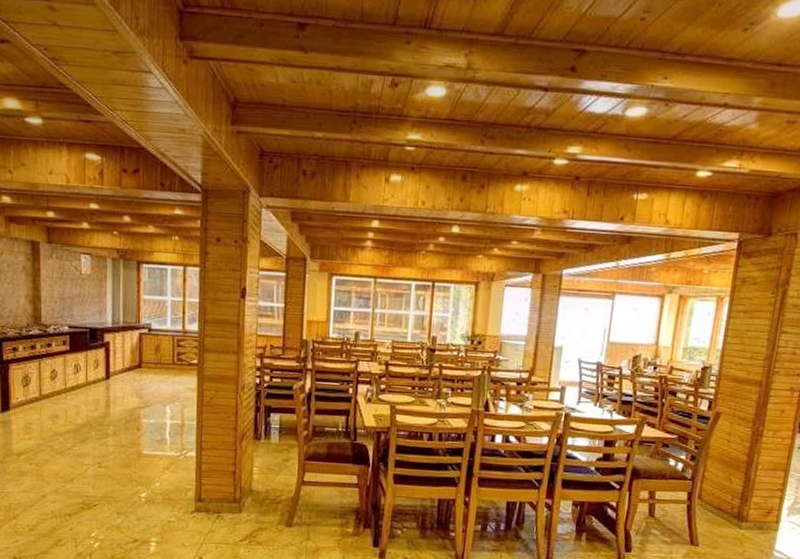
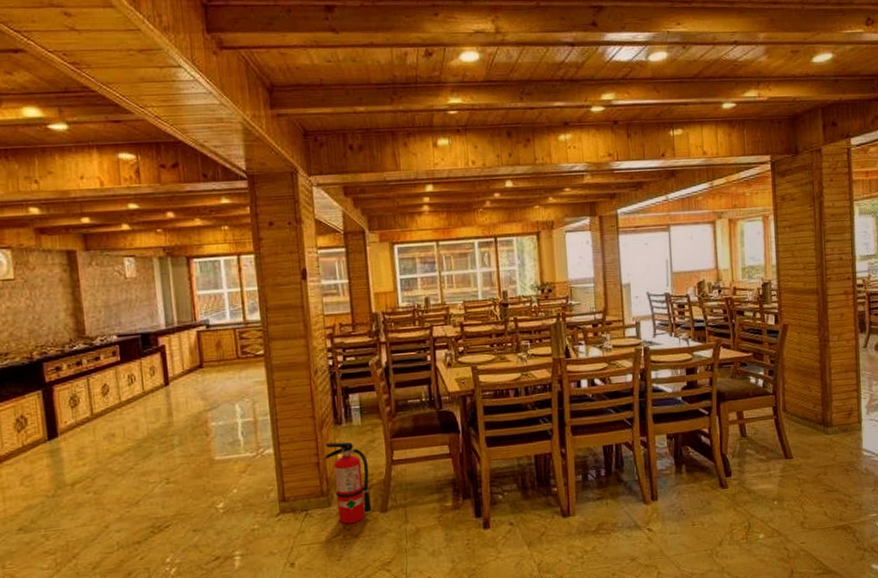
fire extinguisher: none [241,455,280,532] -> present [324,442,372,524]

